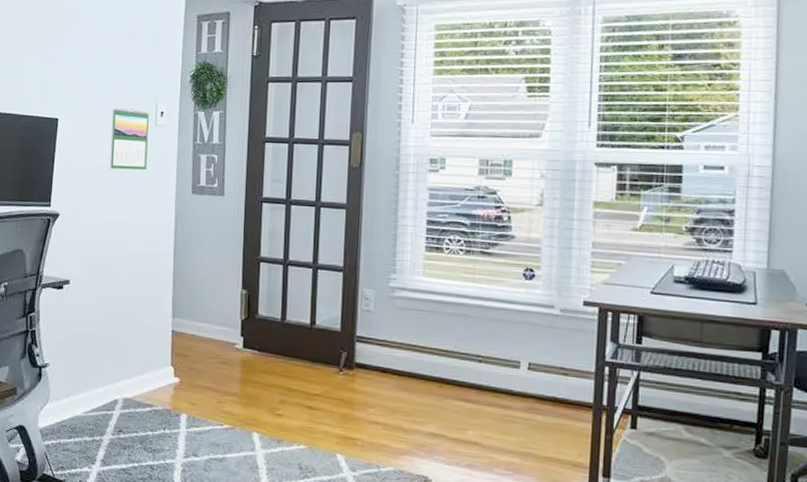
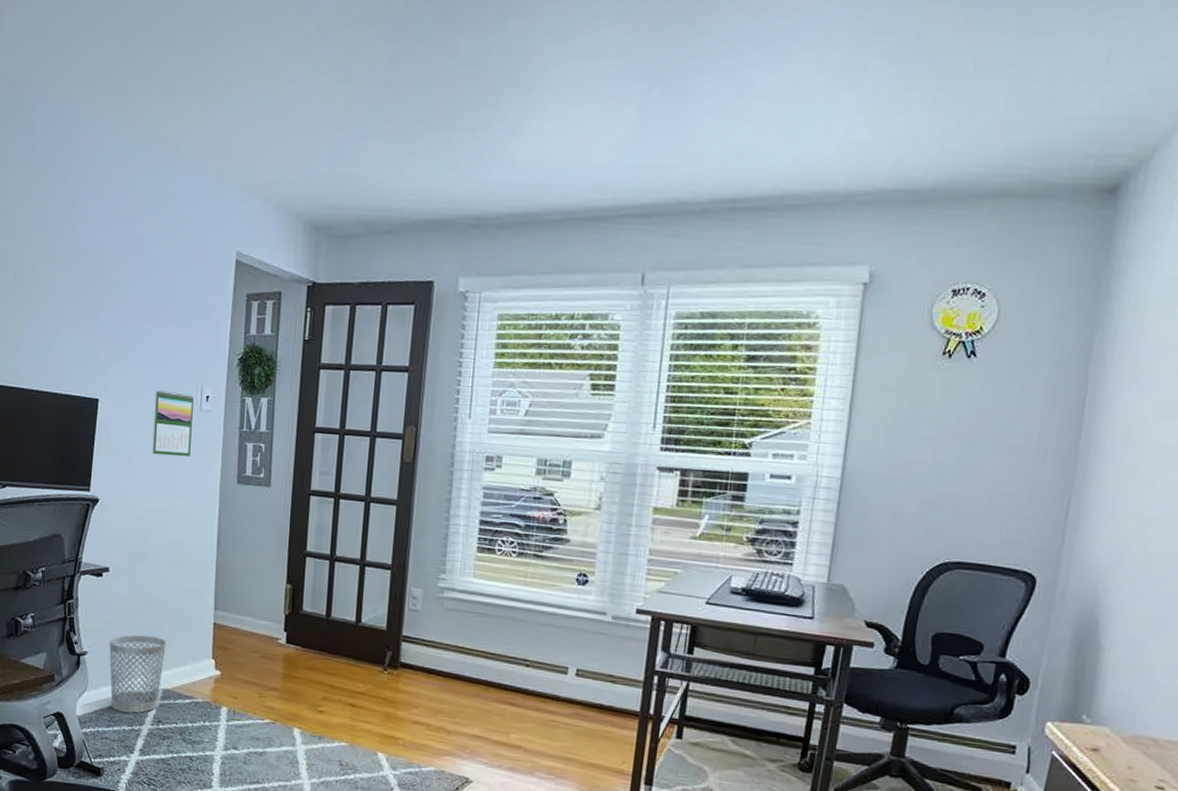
wastebasket: none [70,345,126,424] -> present [109,634,167,713]

